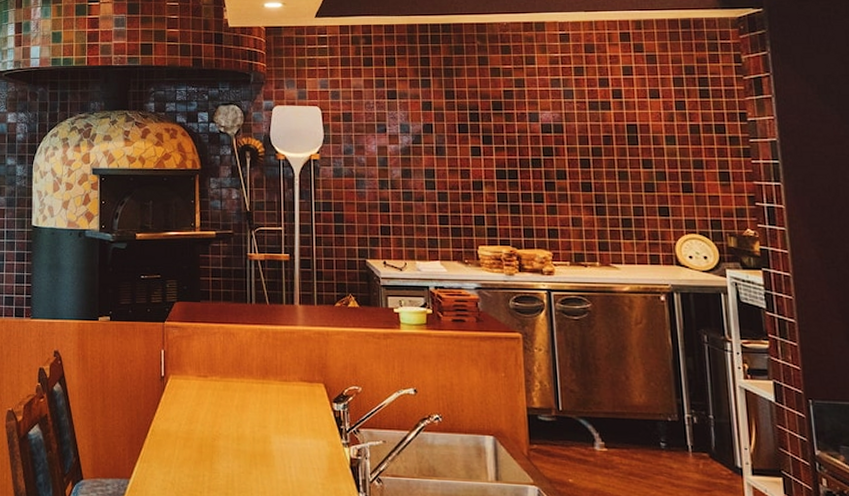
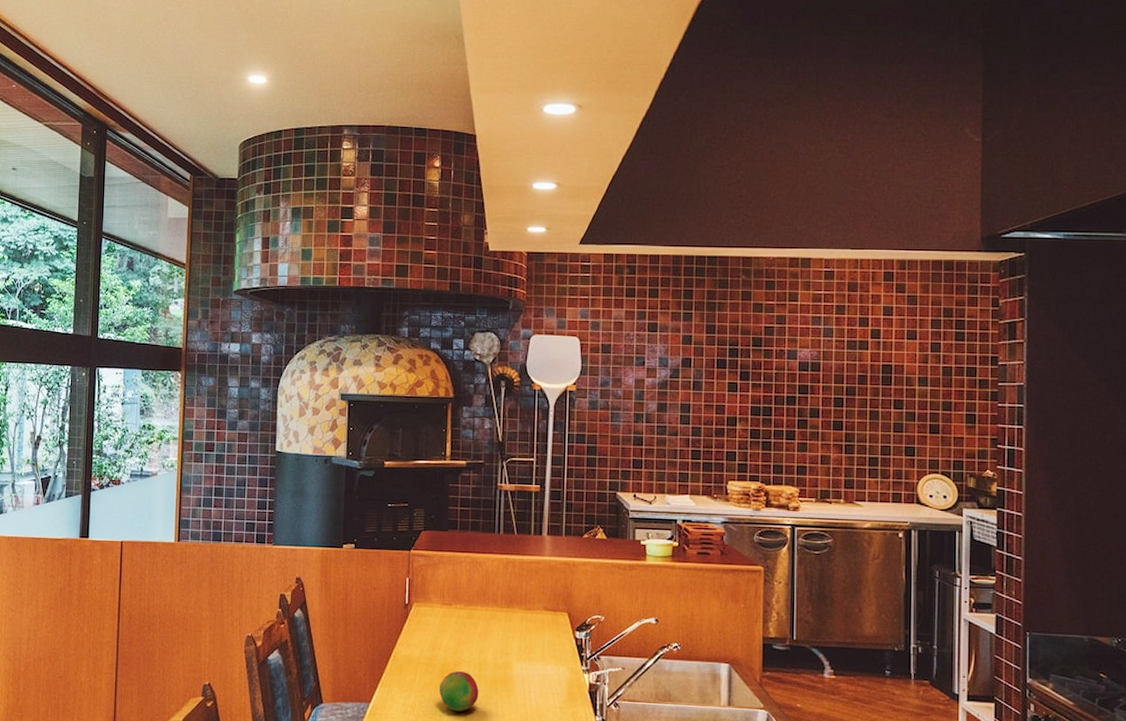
fruit: none [198,446,239,488] -> present [439,671,479,711]

